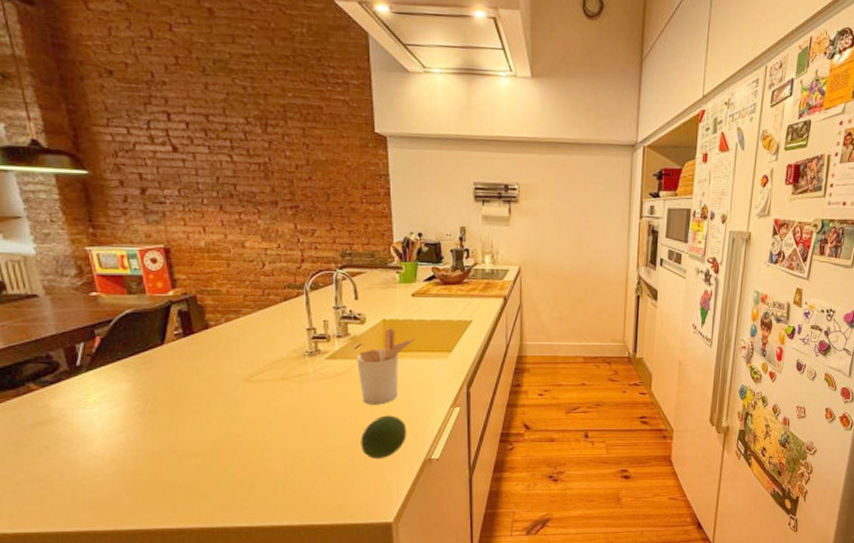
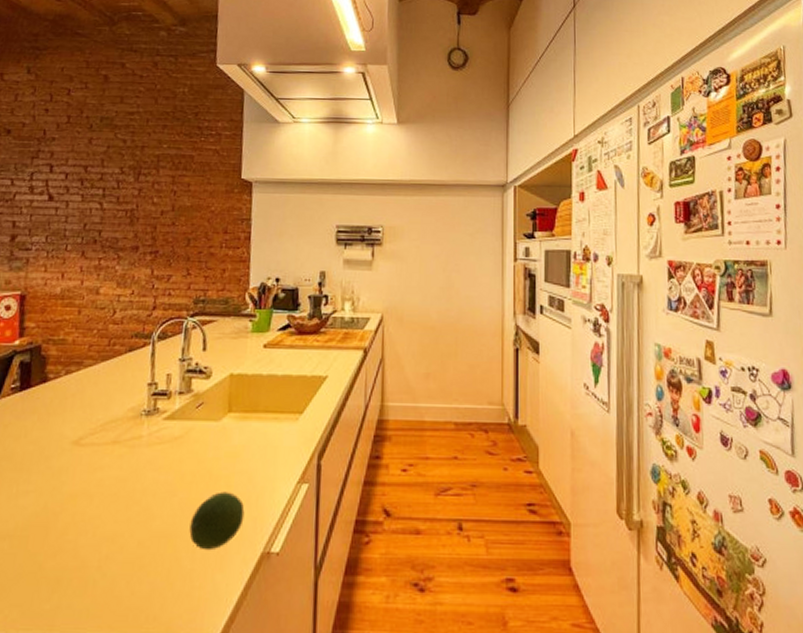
utensil holder: present [357,328,417,405] -> none [196,384,265,478]

